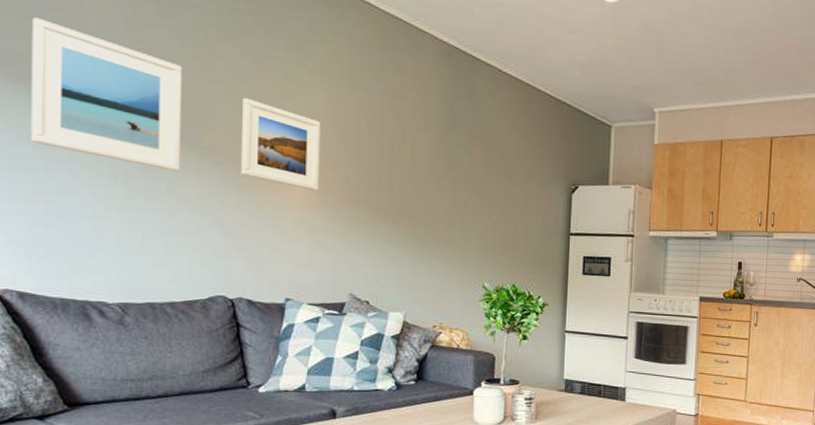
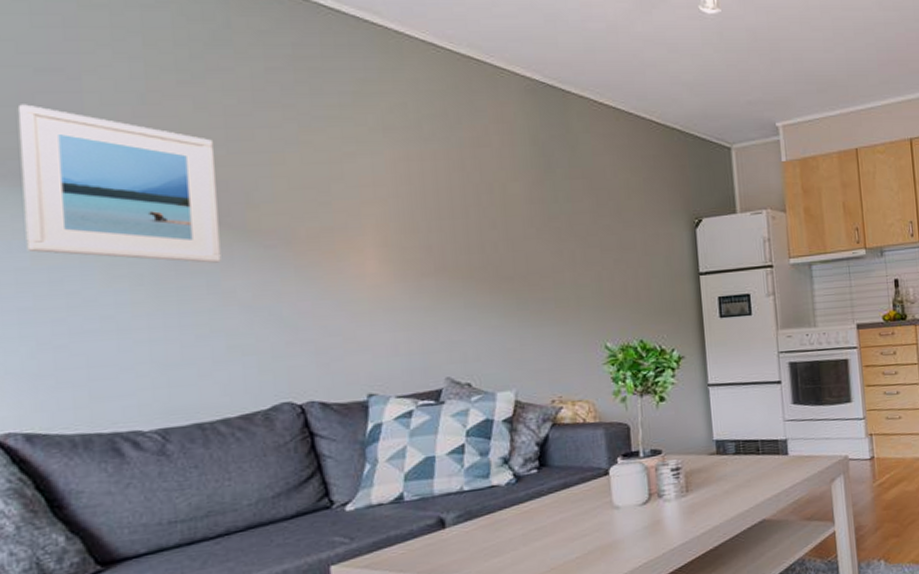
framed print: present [240,97,321,191] -> none [292,167,396,264]

